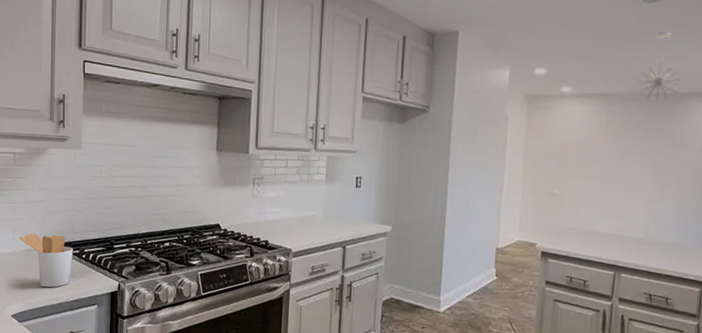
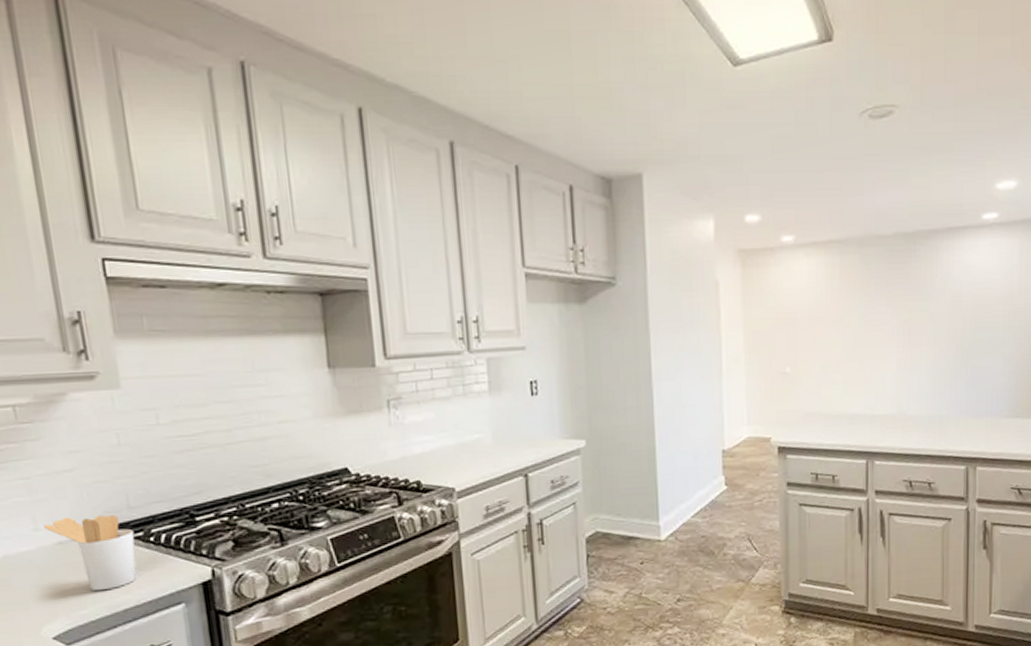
pendant light: present [638,31,680,101] -> none [874,154,921,243]

